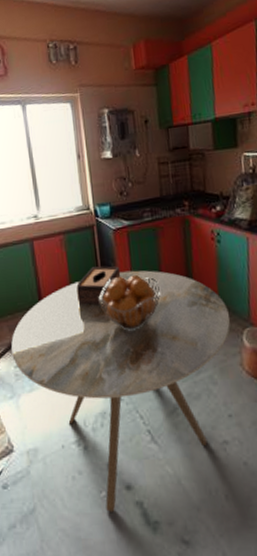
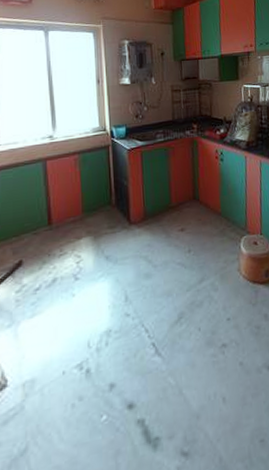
dining table: present [11,270,230,512] -> none [14,187,230,437]
tissue box: present [75,266,121,306] -> none [87,184,133,223]
fruit basket: present [98,275,160,331] -> none [110,192,169,246]

